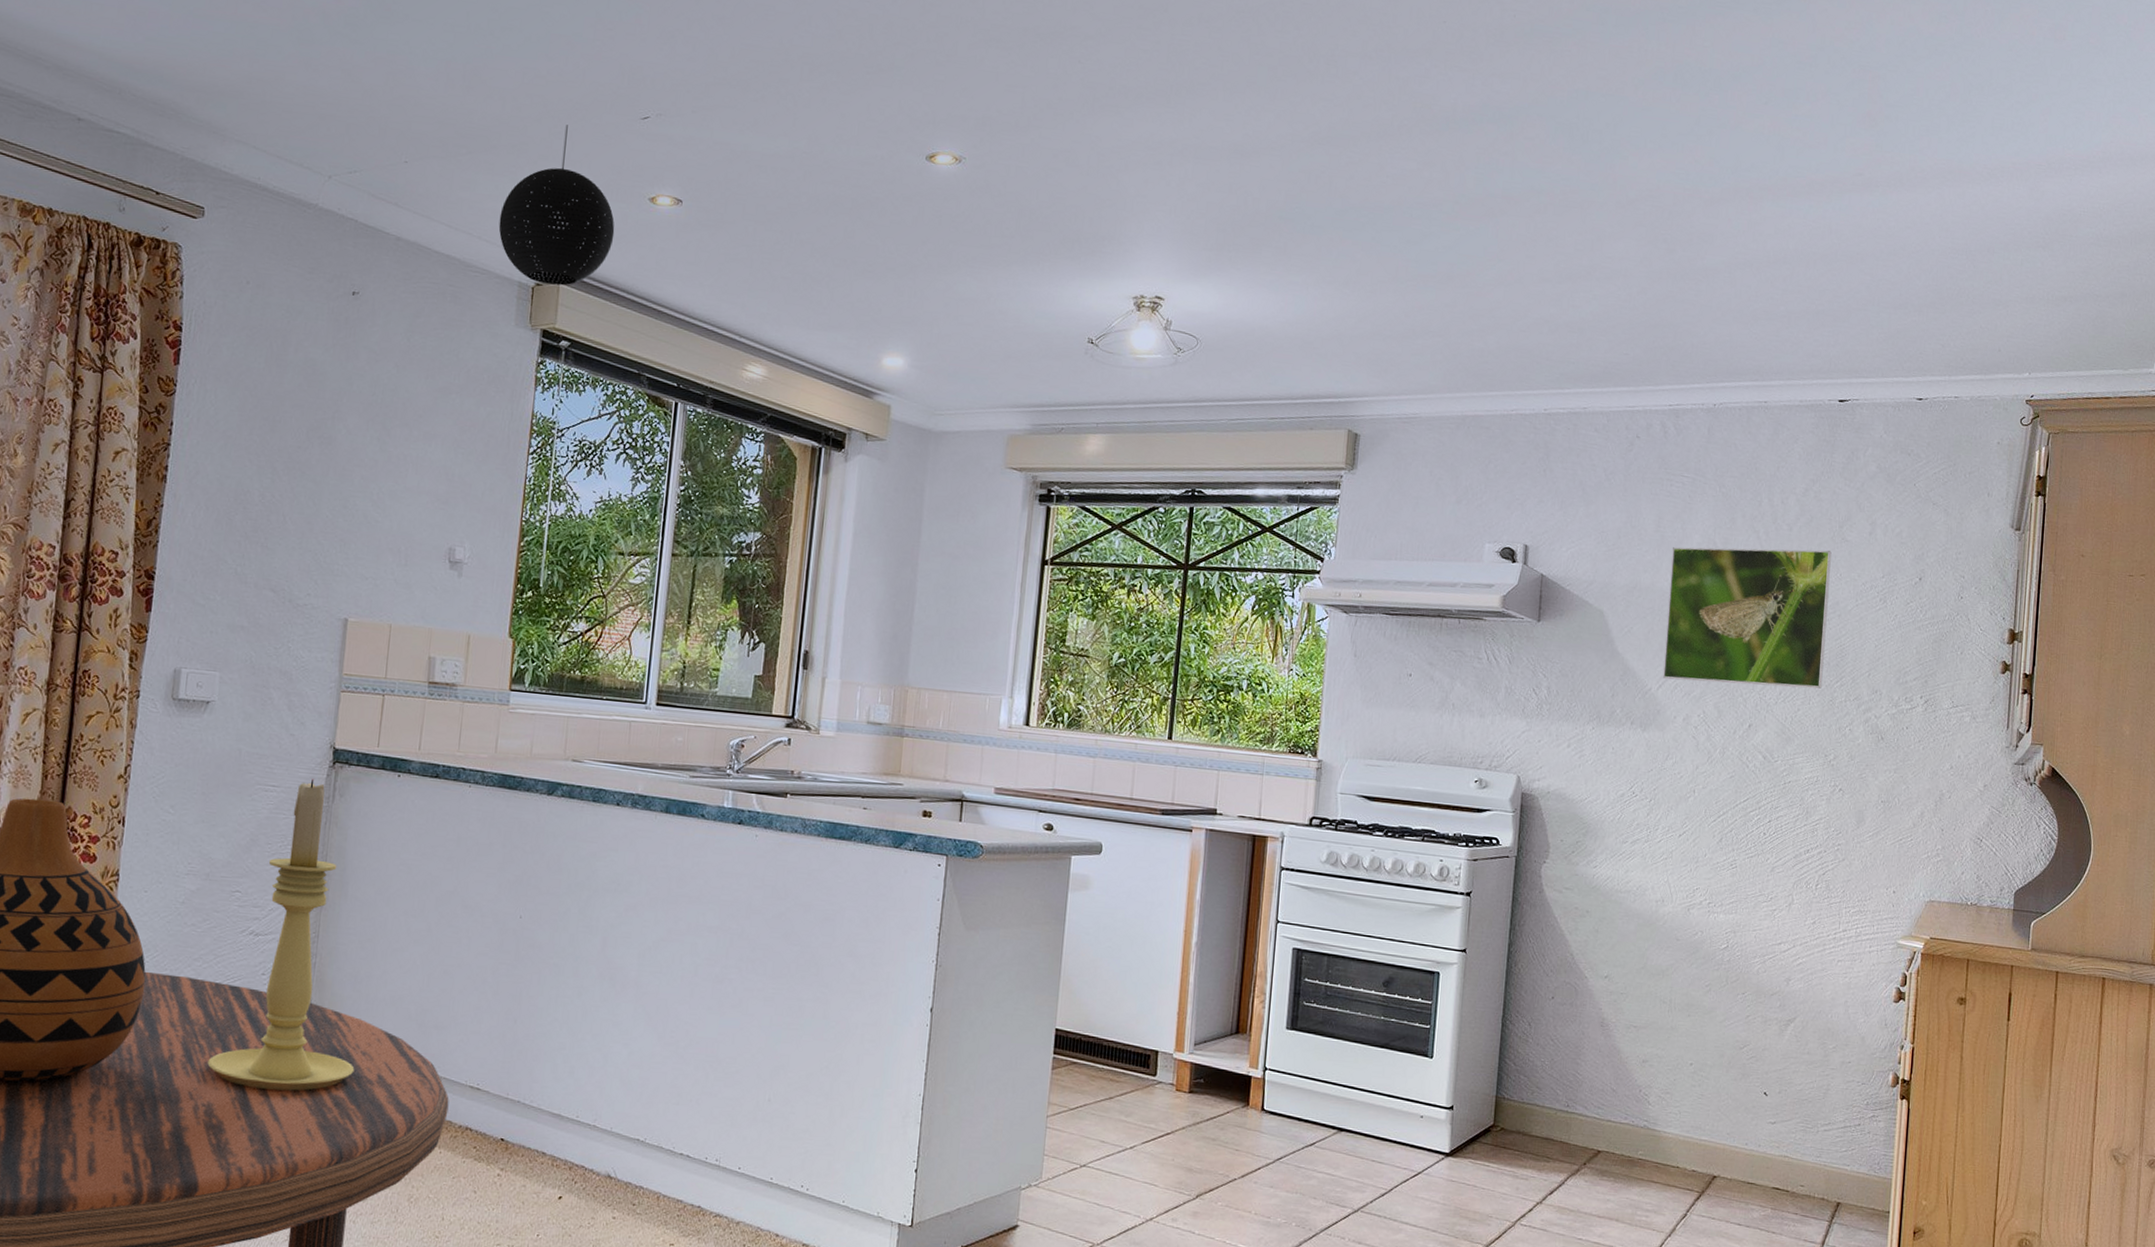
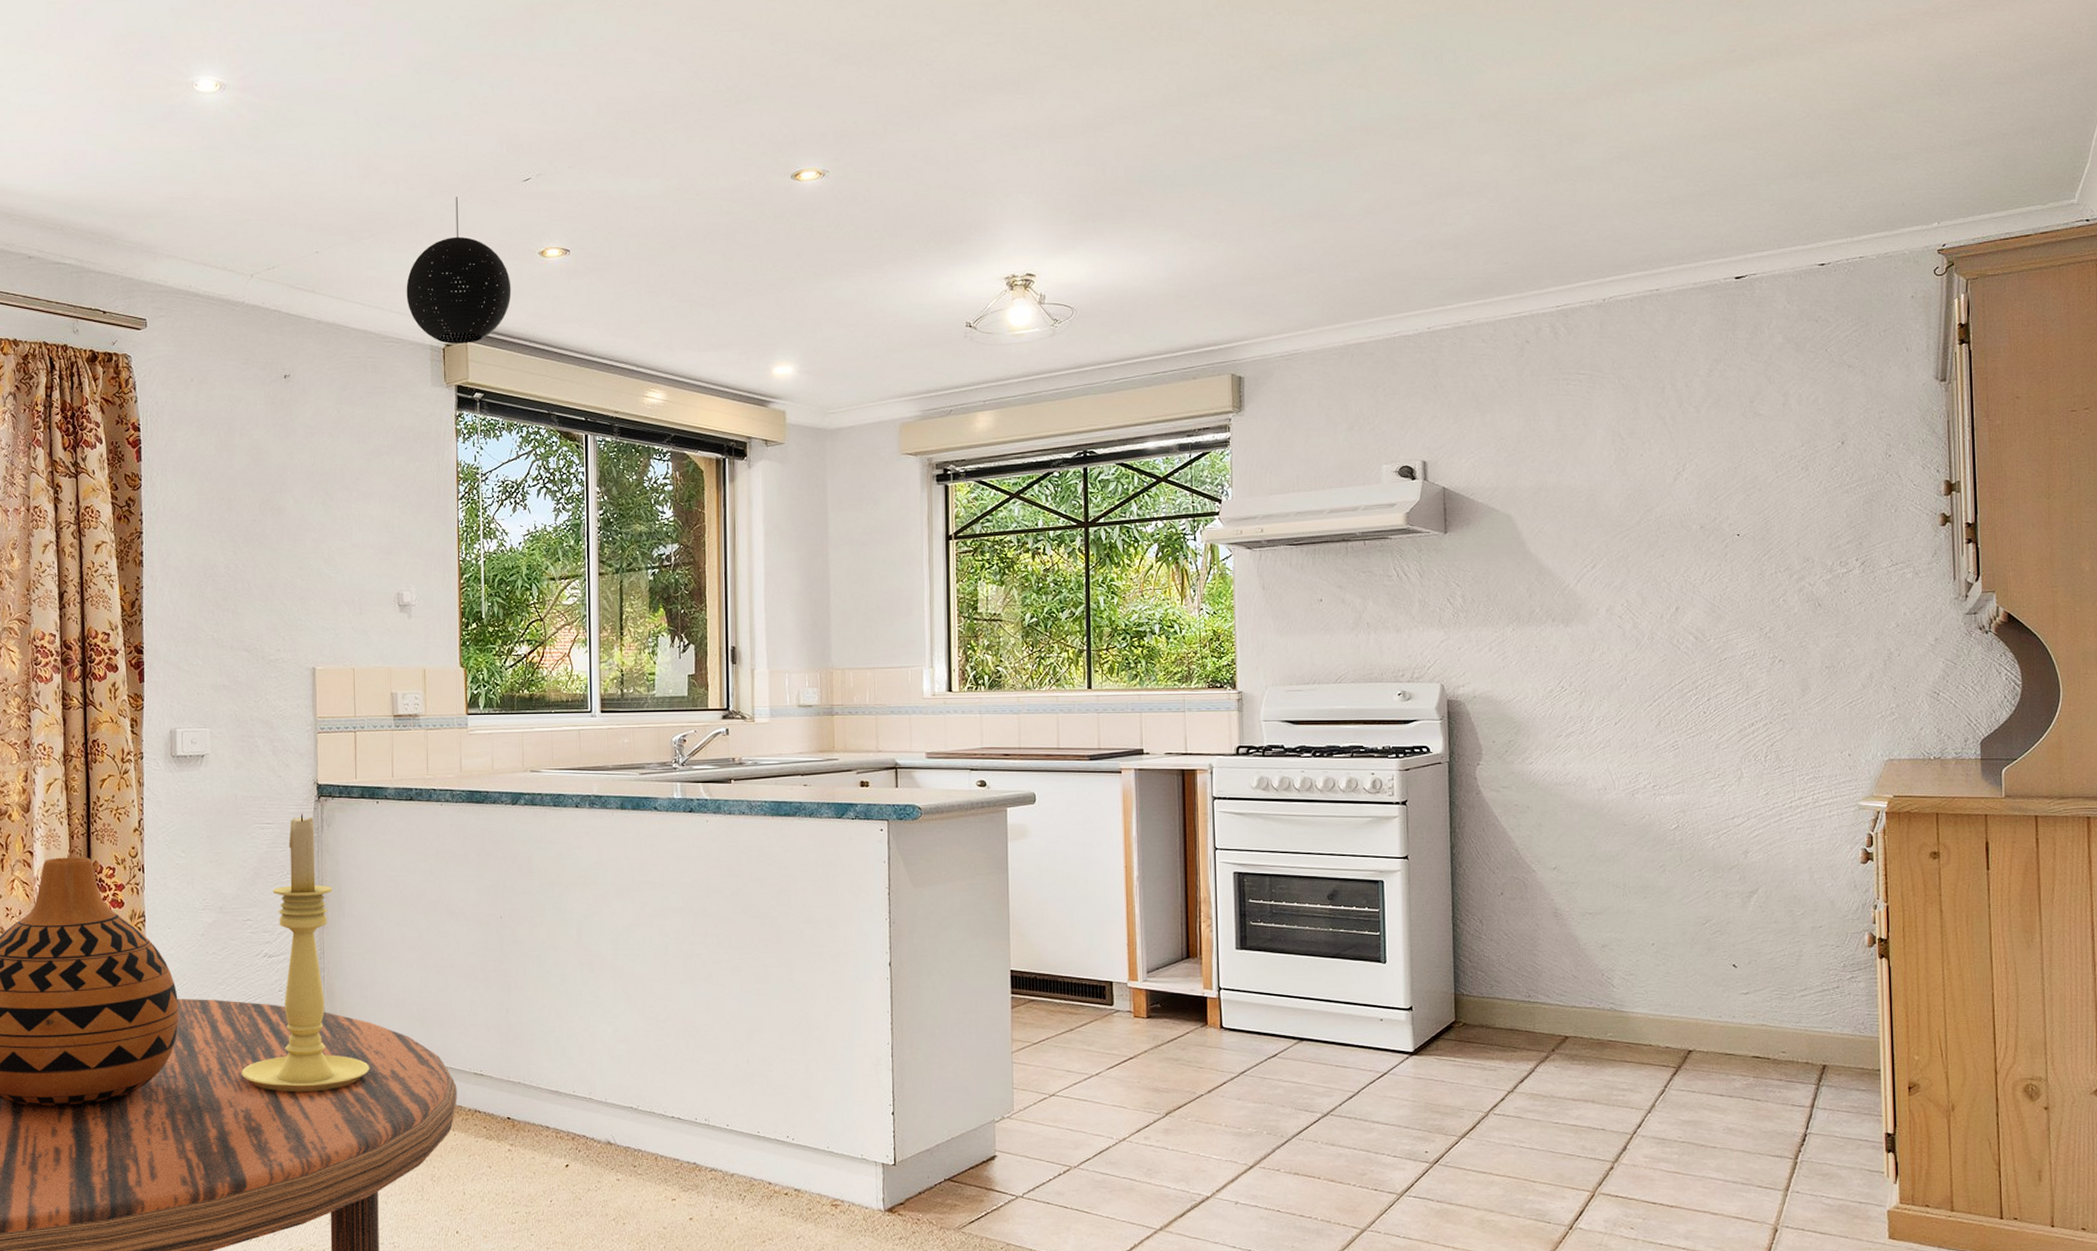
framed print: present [1662,547,1832,689] -> none [1575,427,1749,573]

